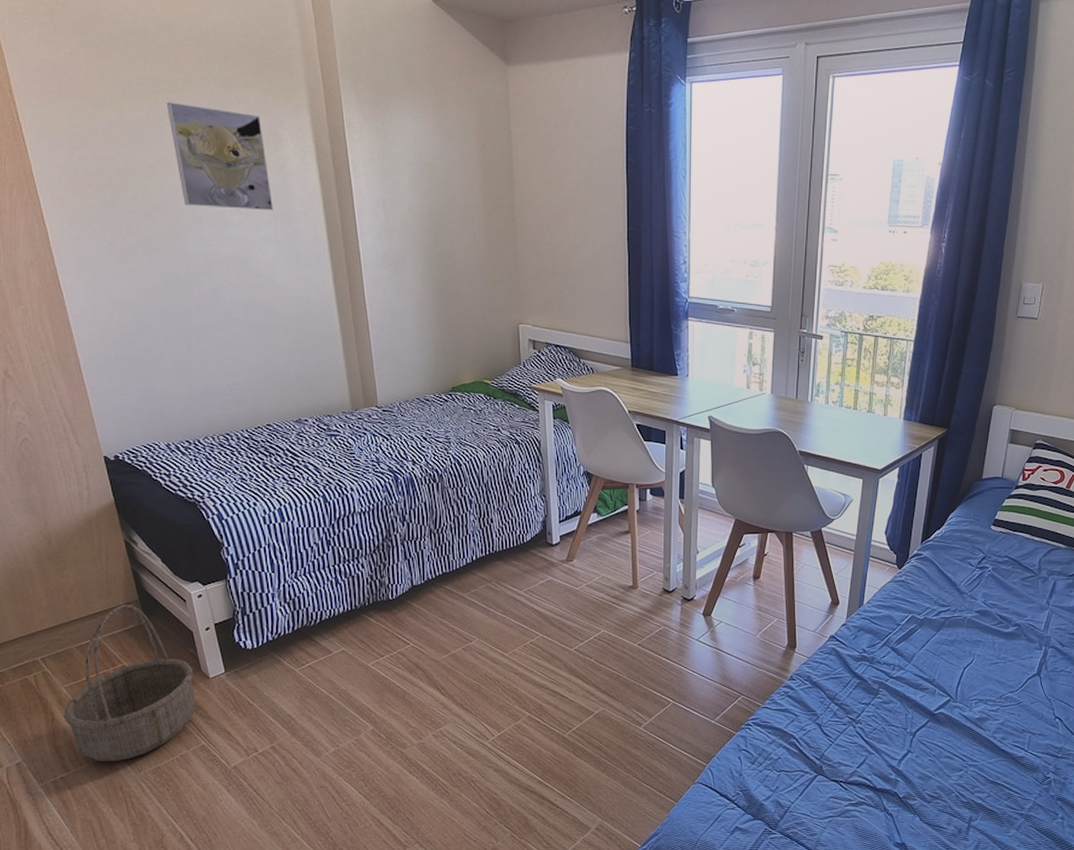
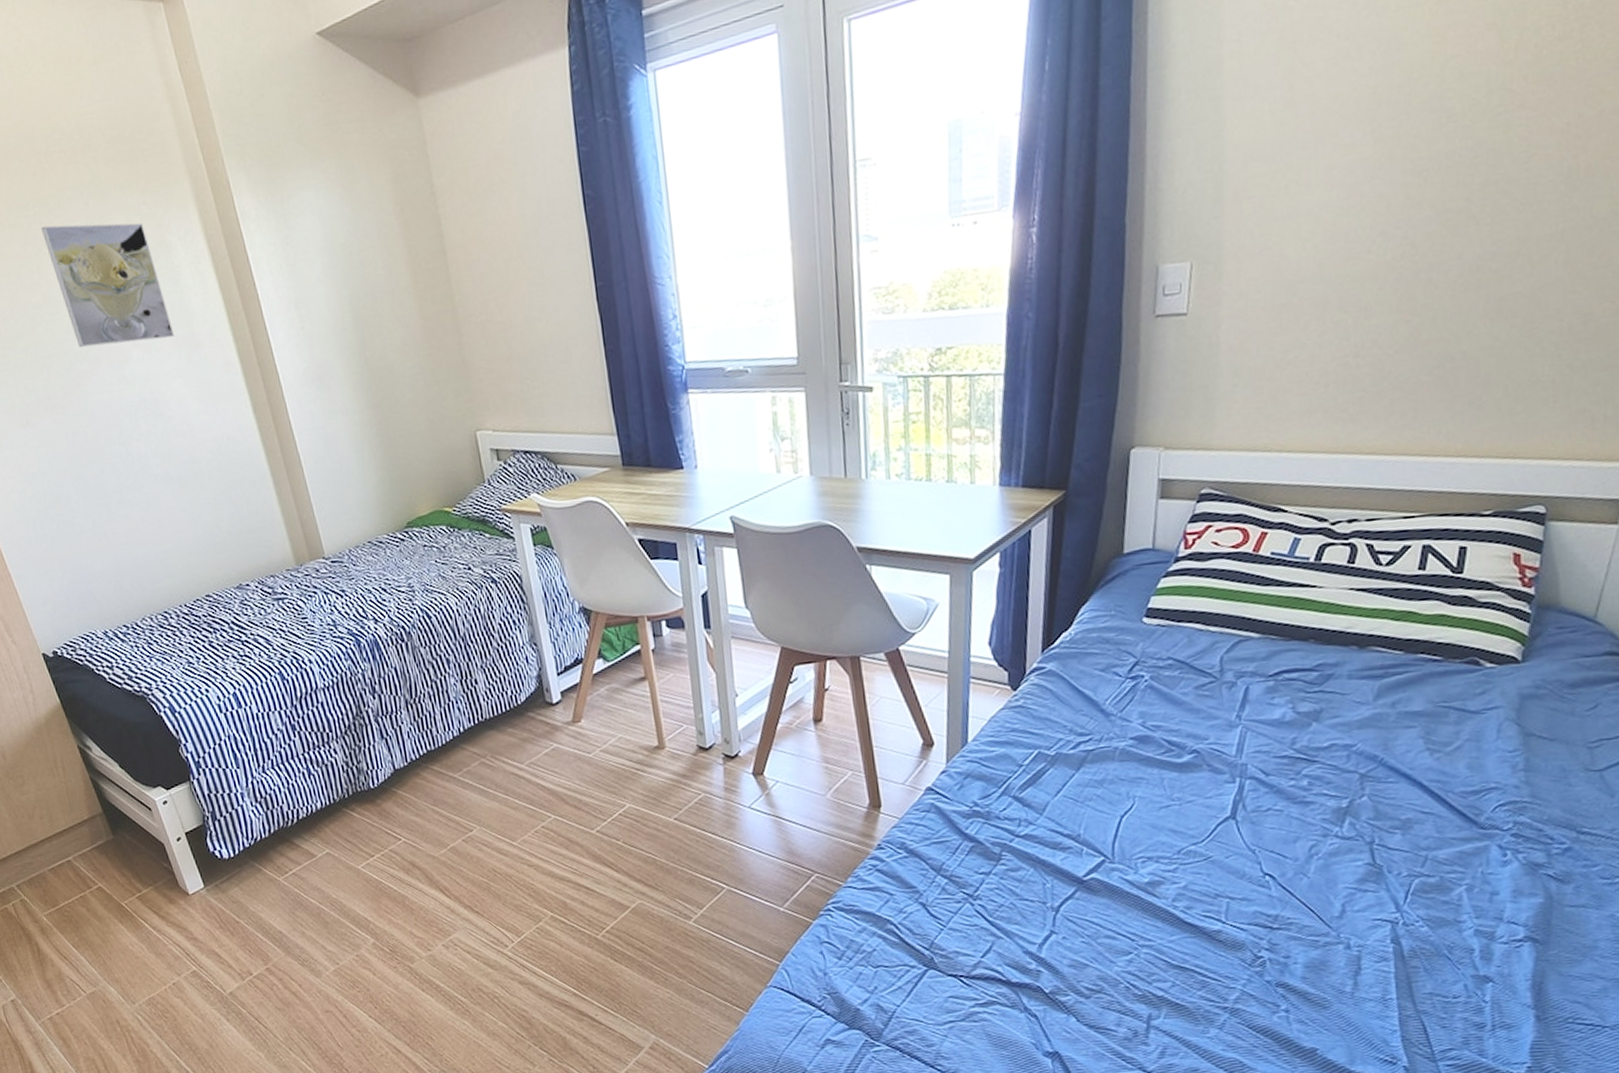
basket: present [63,605,196,762] -> none [47,818,181,994]

